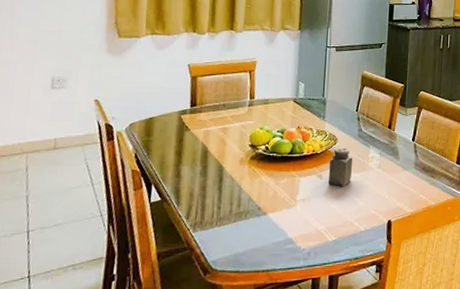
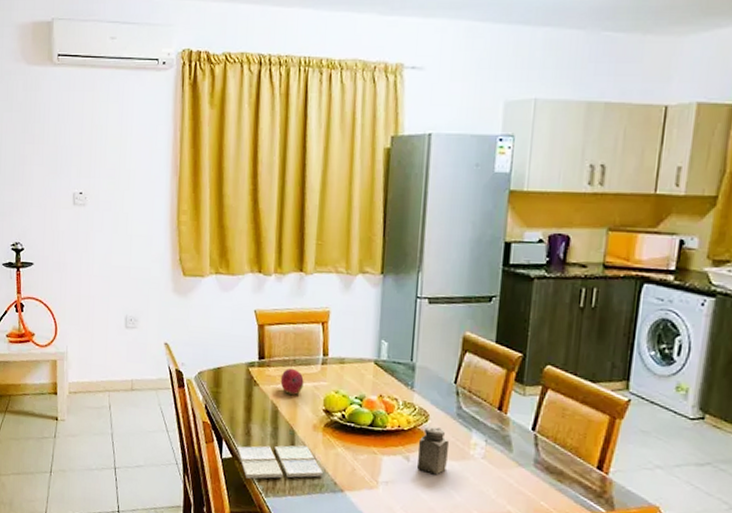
drink coaster: none [166,179,249,217] -> present [237,445,324,479]
fruit: none [210,112,233,136] -> present [280,368,304,396]

